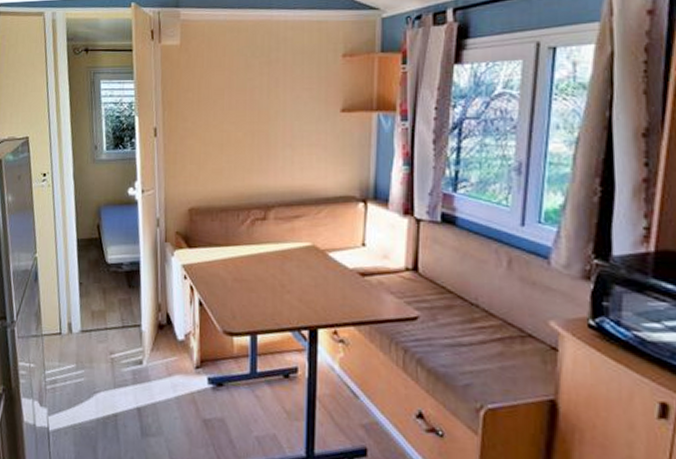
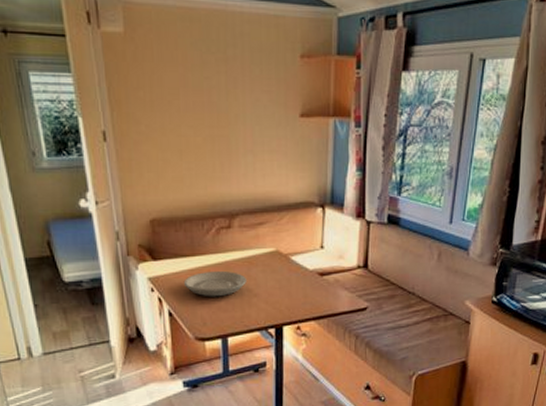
plate: none [215,262,280,290] -> present [183,270,246,297]

